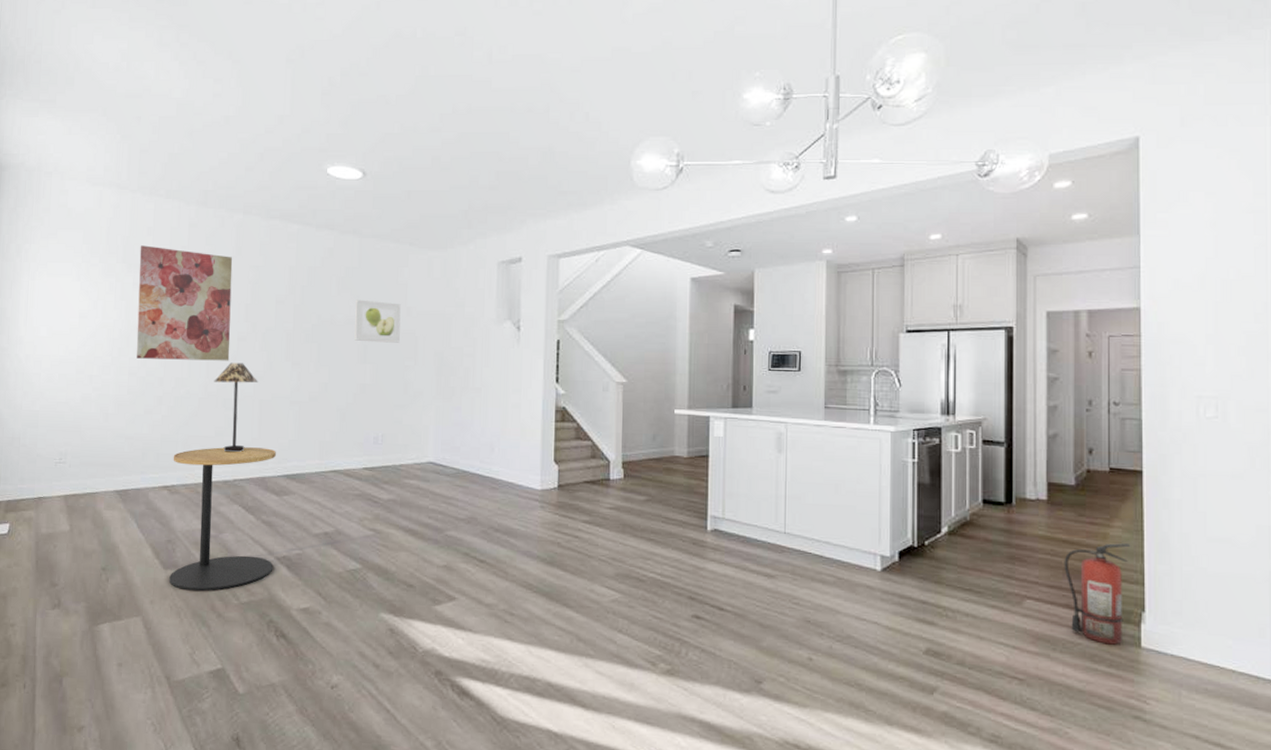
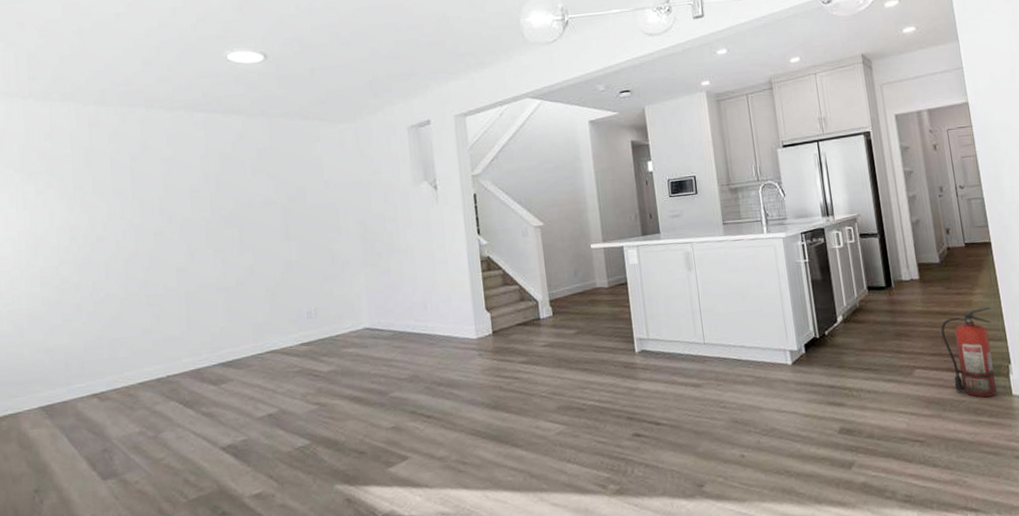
wall art: present [136,245,233,361] -> none [38,151,148,268]
side table: present [169,447,276,591] -> none [99,339,220,498]
table lamp: present [214,362,258,453] -> none [134,257,181,350]
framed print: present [354,299,401,343] -> none [272,178,321,220]

